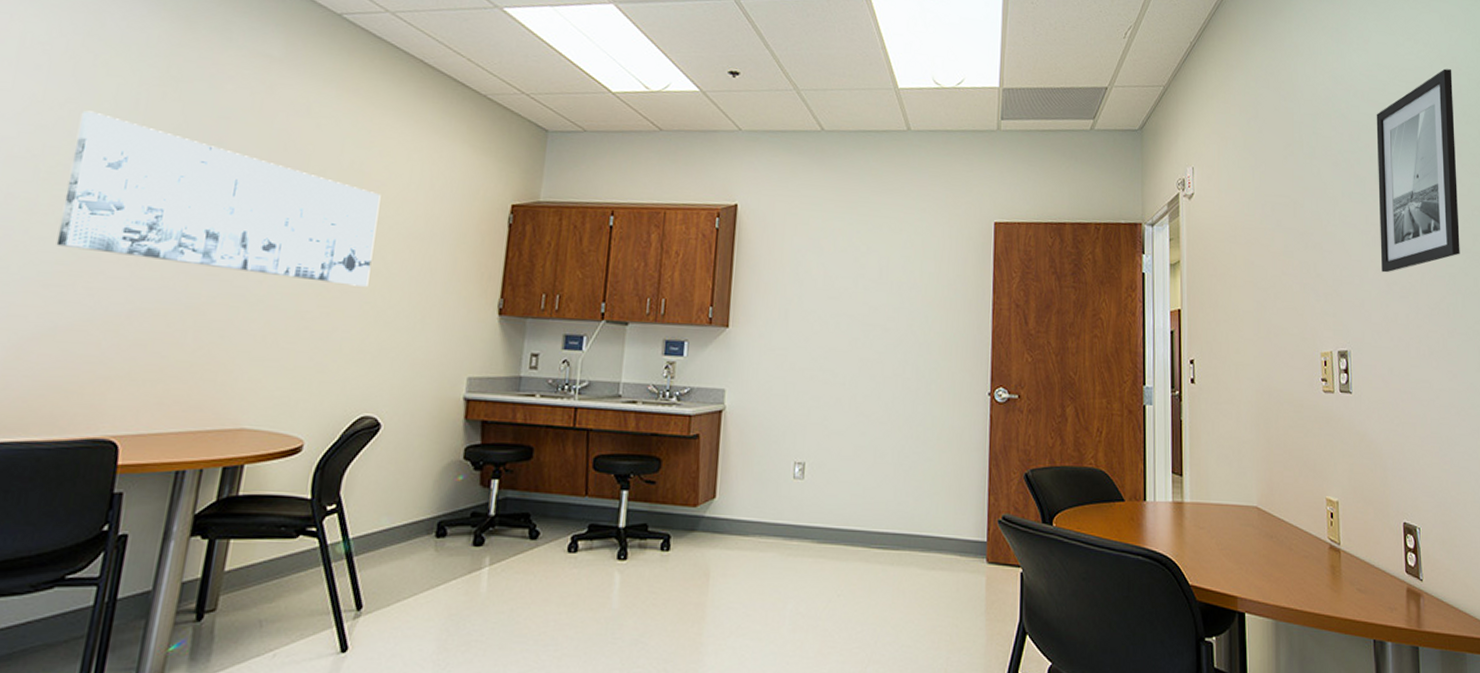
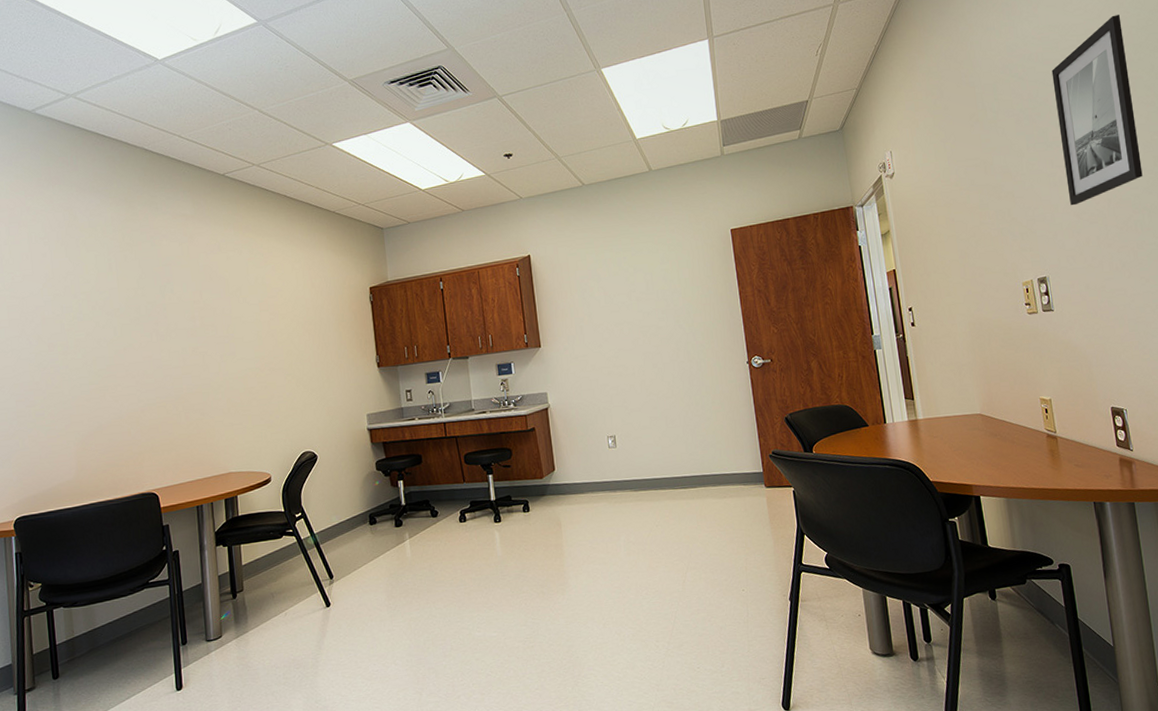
wall art: present [56,111,381,287] -> none [78,278,287,373]

